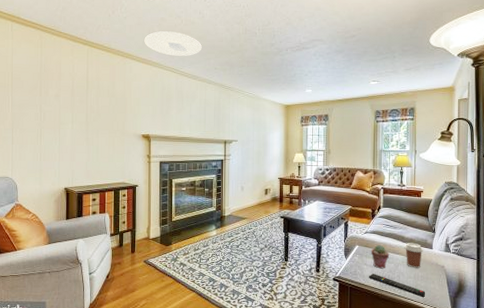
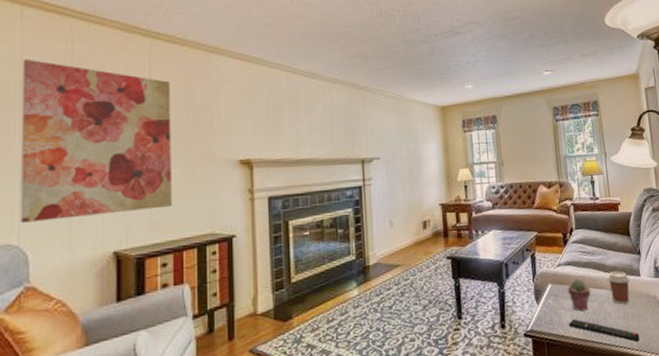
wall art: none [12,58,100,164] -> present [20,58,173,223]
ceiling light: present [144,31,202,57] -> none [238,15,322,49]

